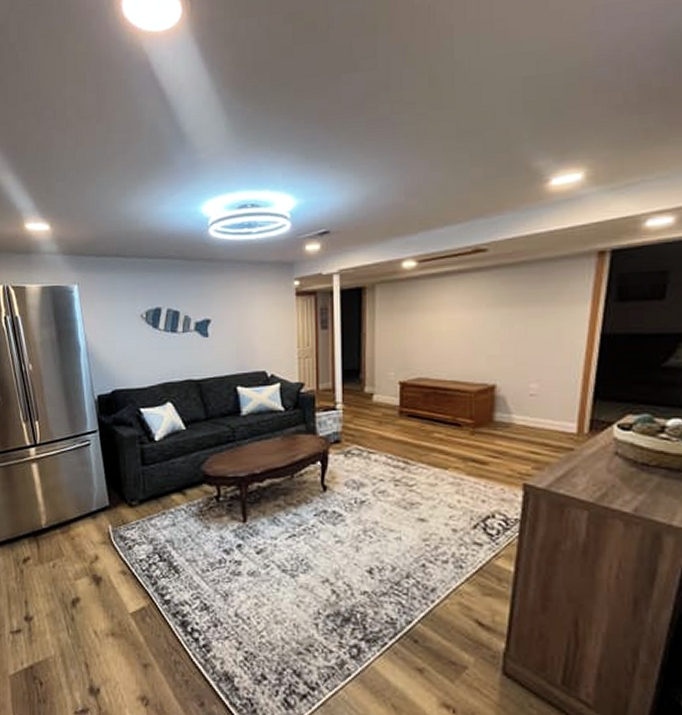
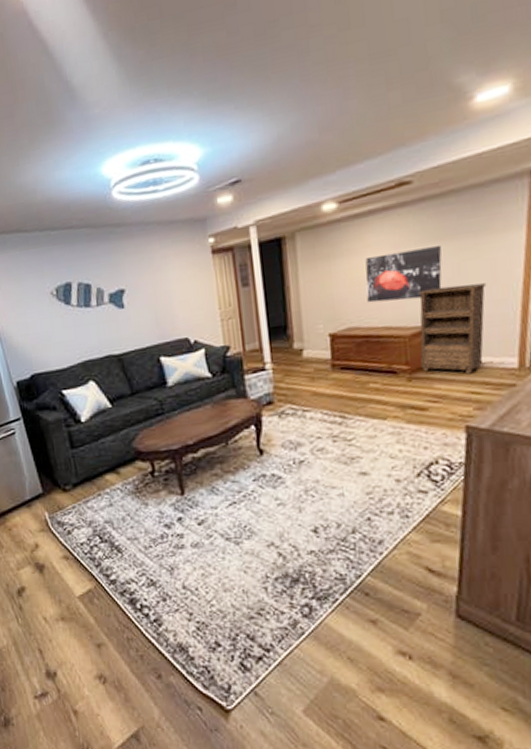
wall art: none [438,310,512,358] -> present [365,245,442,303]
bookshelf: none [484,349,551,434] -> present [419,283,487,374]

